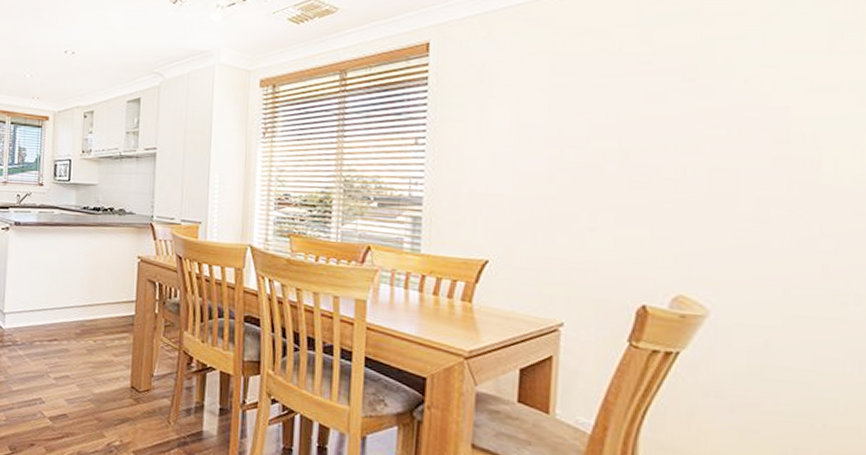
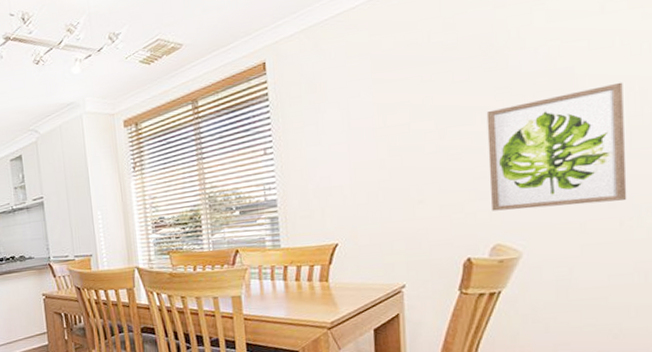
wall art: none [677,133,848,271] -> present [486,82,627,211]

